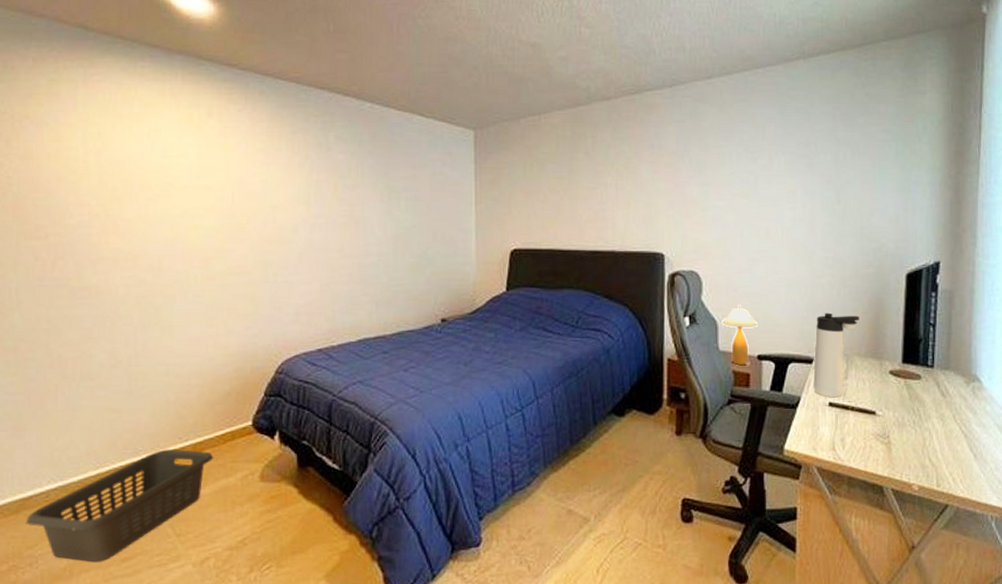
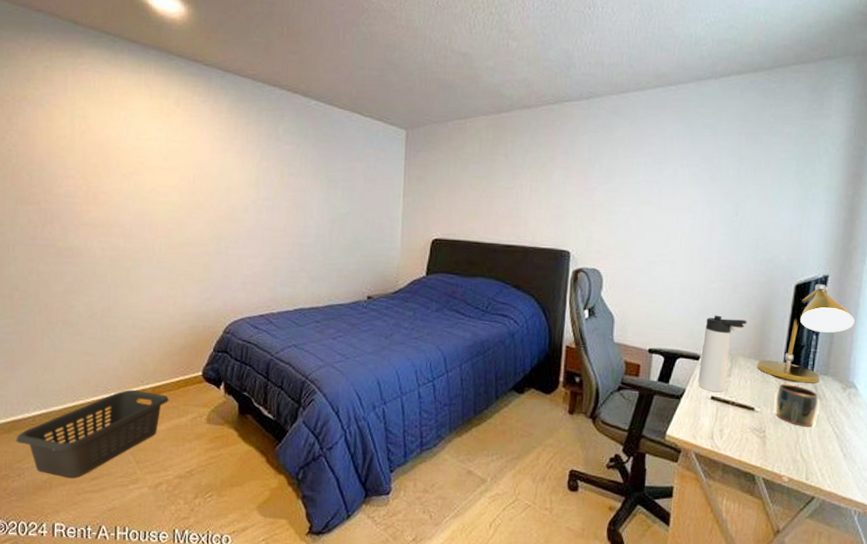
table lamp: present [723,306,758,366] -> none [619,303,651,357]
desk lamp: none [875,271,971,380] -> present [757,283,855,384]
mug: none [897,382,942,428] -> present [775,383,819,427]

